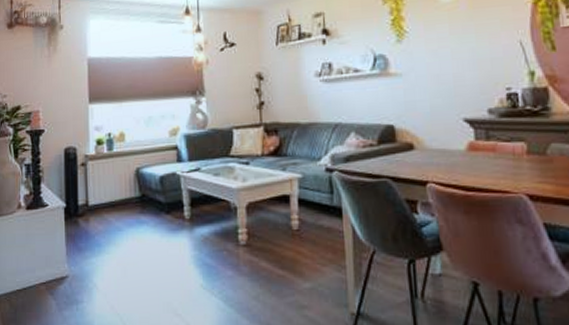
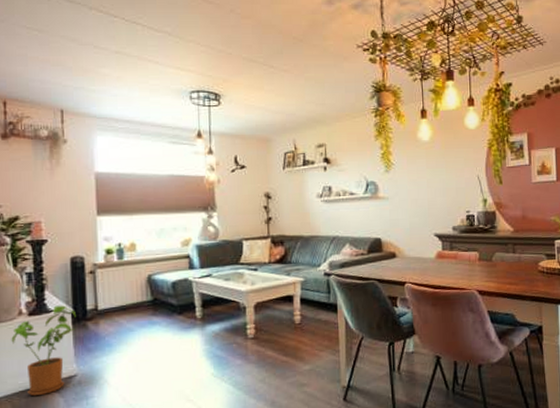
house plant: none [11,199,68,297] -> present [11,305,76,397]

